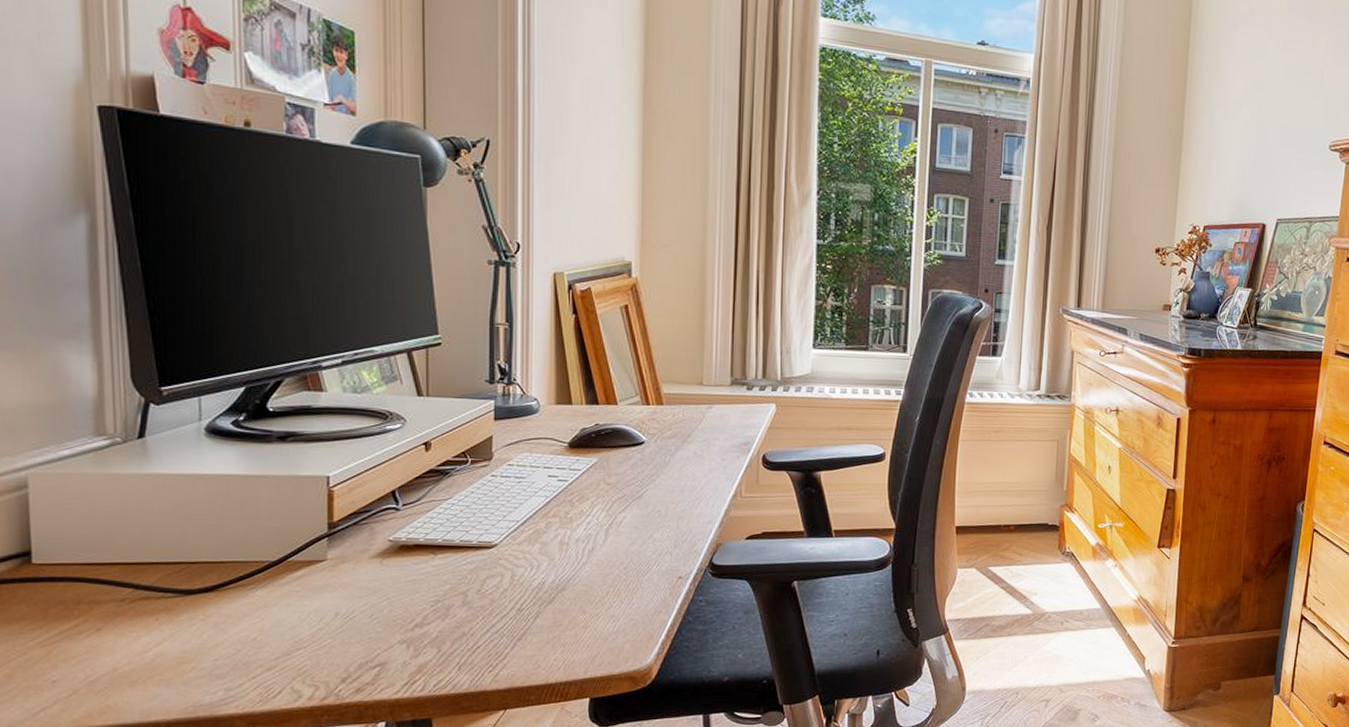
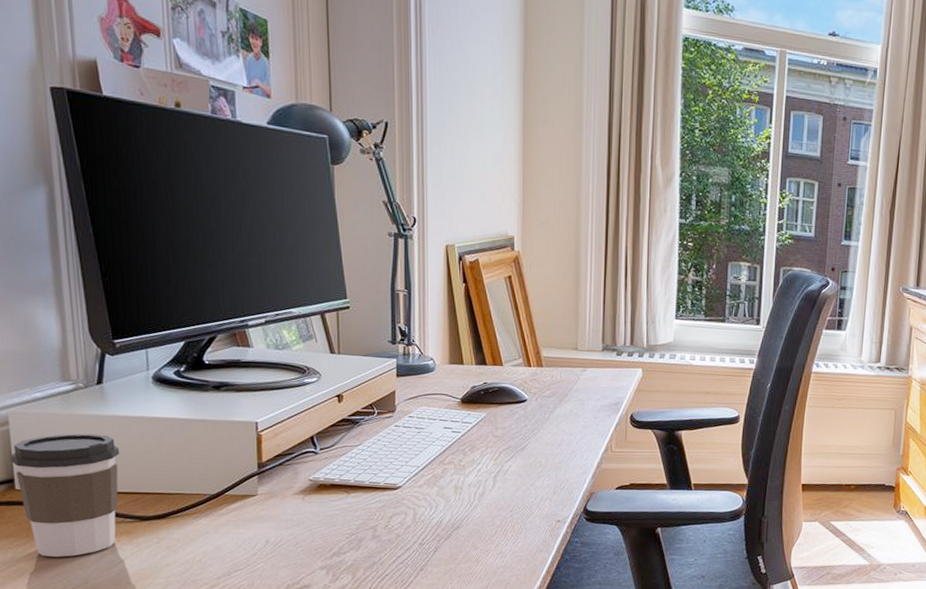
coffee cup: none [28,495,162,643] -> present [11,433,120,558]

